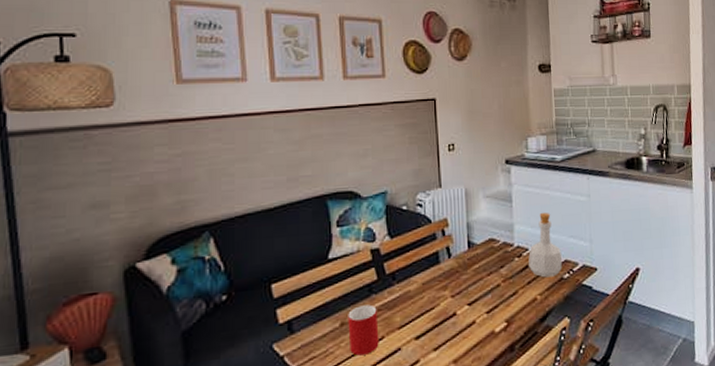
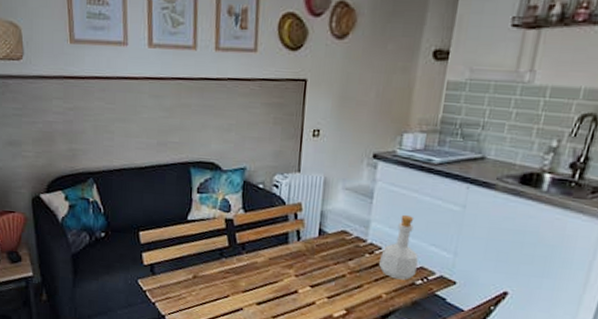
cup: present [348,304,379,356] -> none [199,265,226,307]

